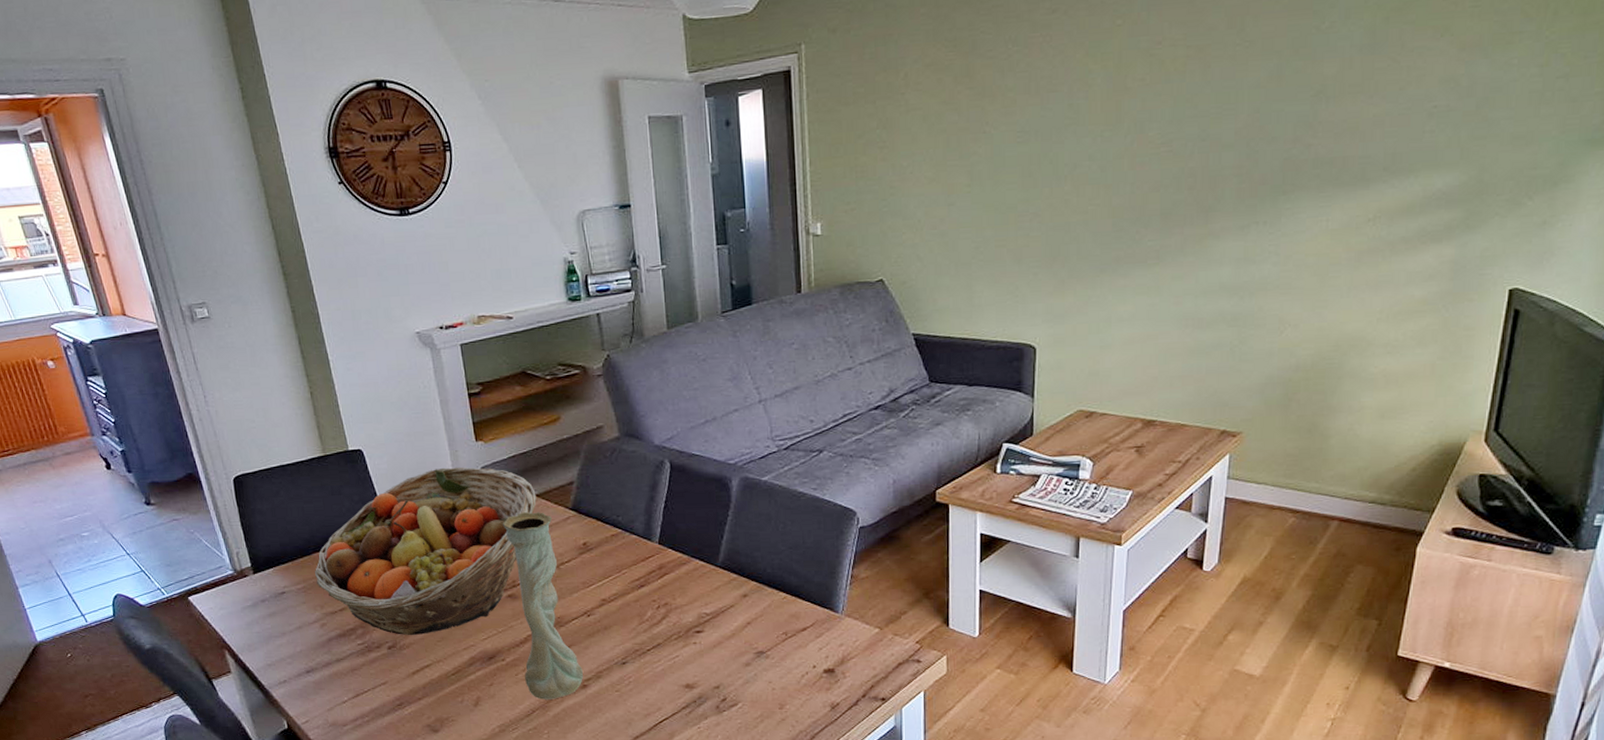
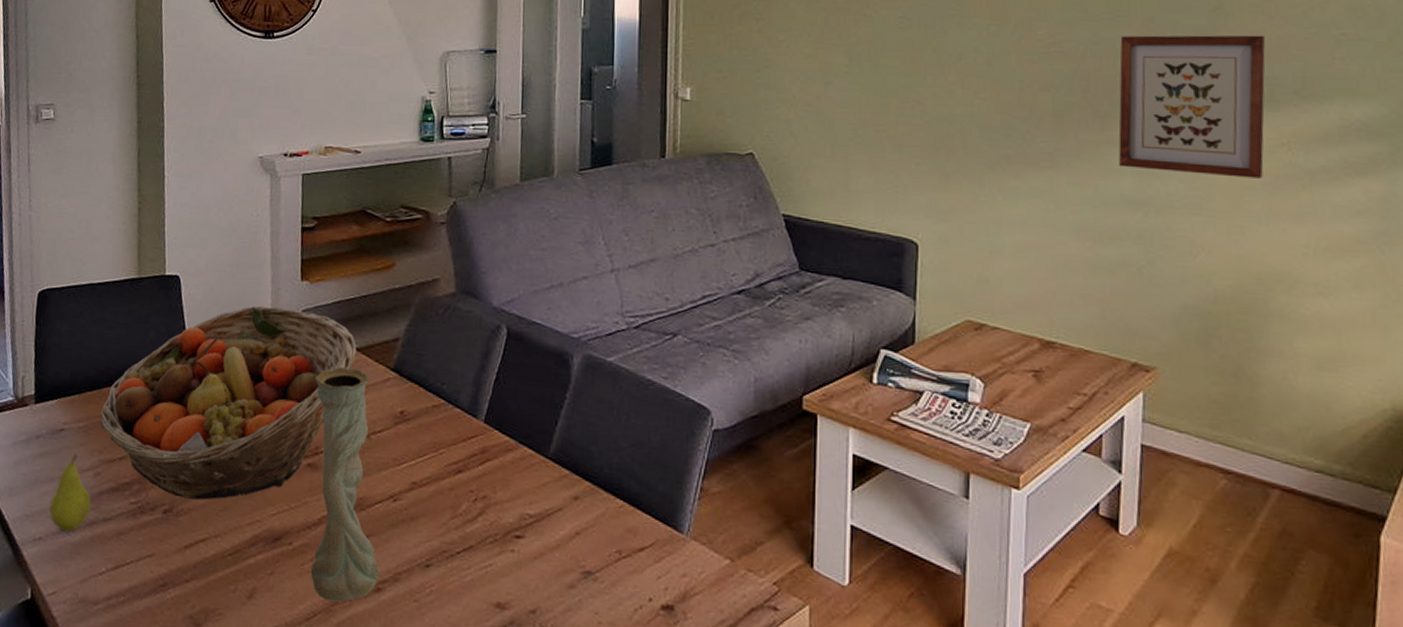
fruit: none [287,611,324,674] -> present [49,454,92,532]
wall art: none [1220,115,1362,257] -> present [1118,35,1266,179]

